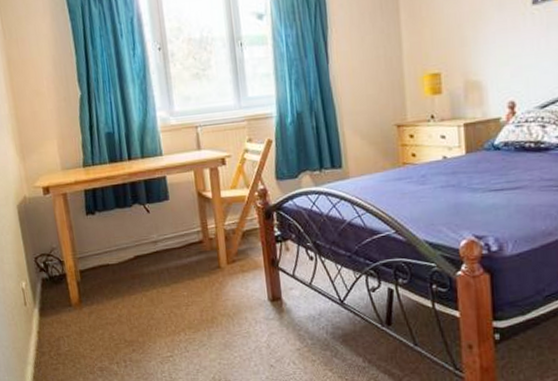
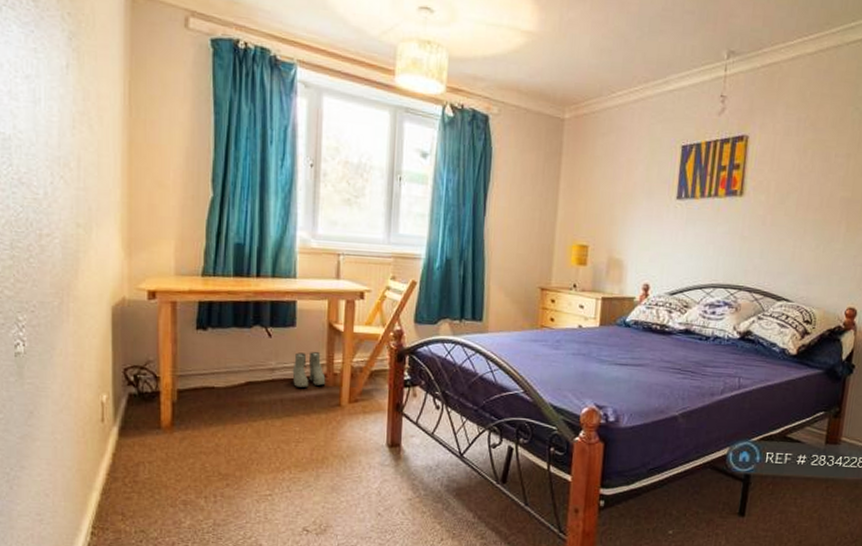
boots: none [172,221,204,255] -> present [292,352,326,388]

